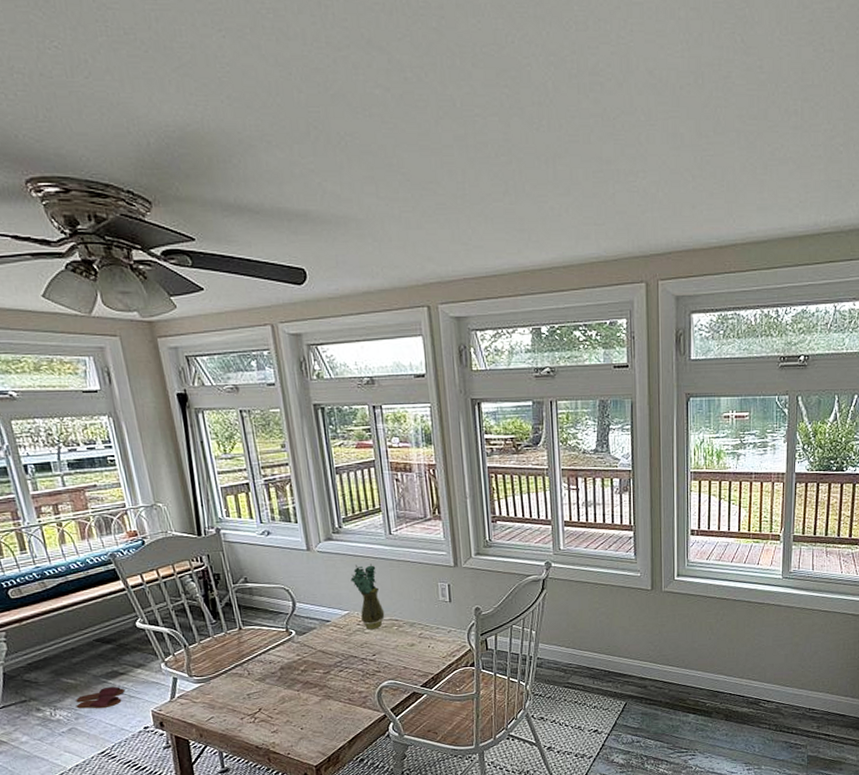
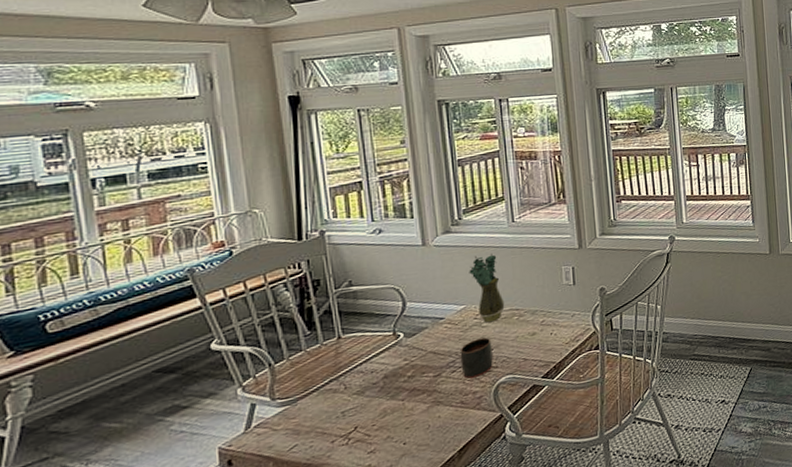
slippers: present [76,686,125,708] -> none [117,424,186,458]
mug: none [345,643,376,679] -> present [460,337,493,379]

